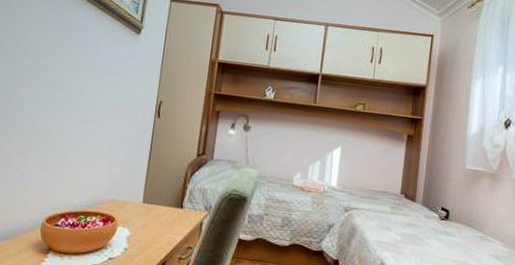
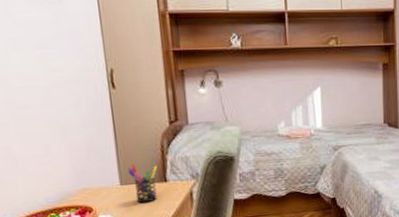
pen holder: none [152,186,178,224] -> present [128,164,158,203]

